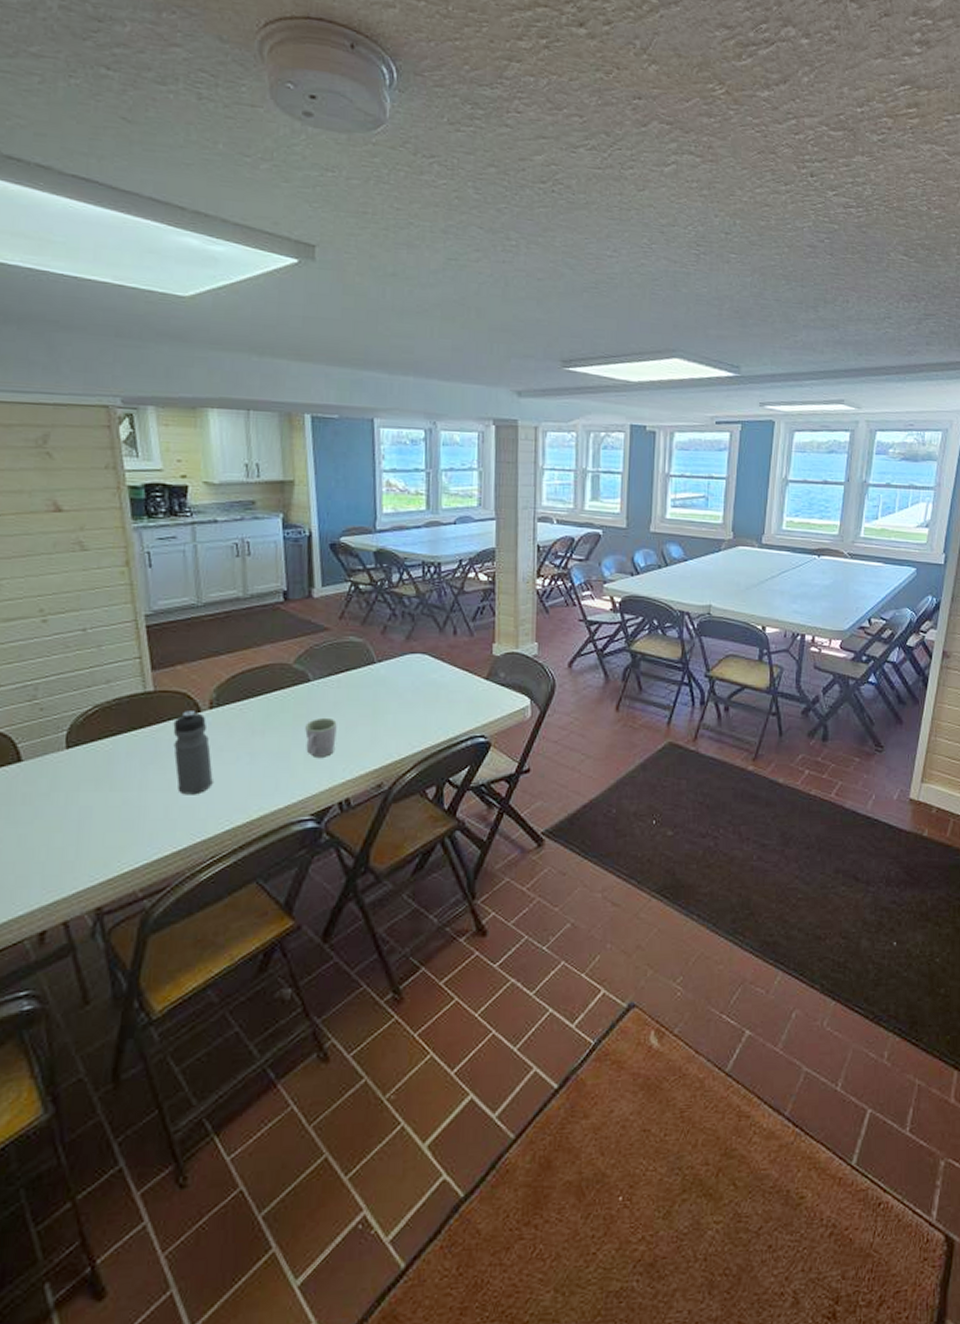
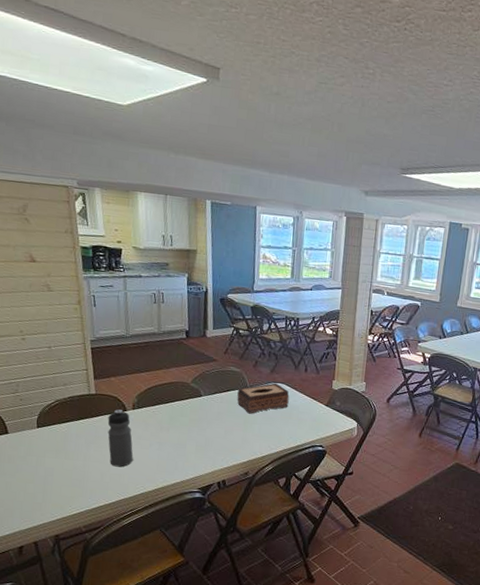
mug: present [305,717,337,757] -> none [197,422,219,450]
tissue box: none [360,654,434,700] -> present [237,383,290,414]

